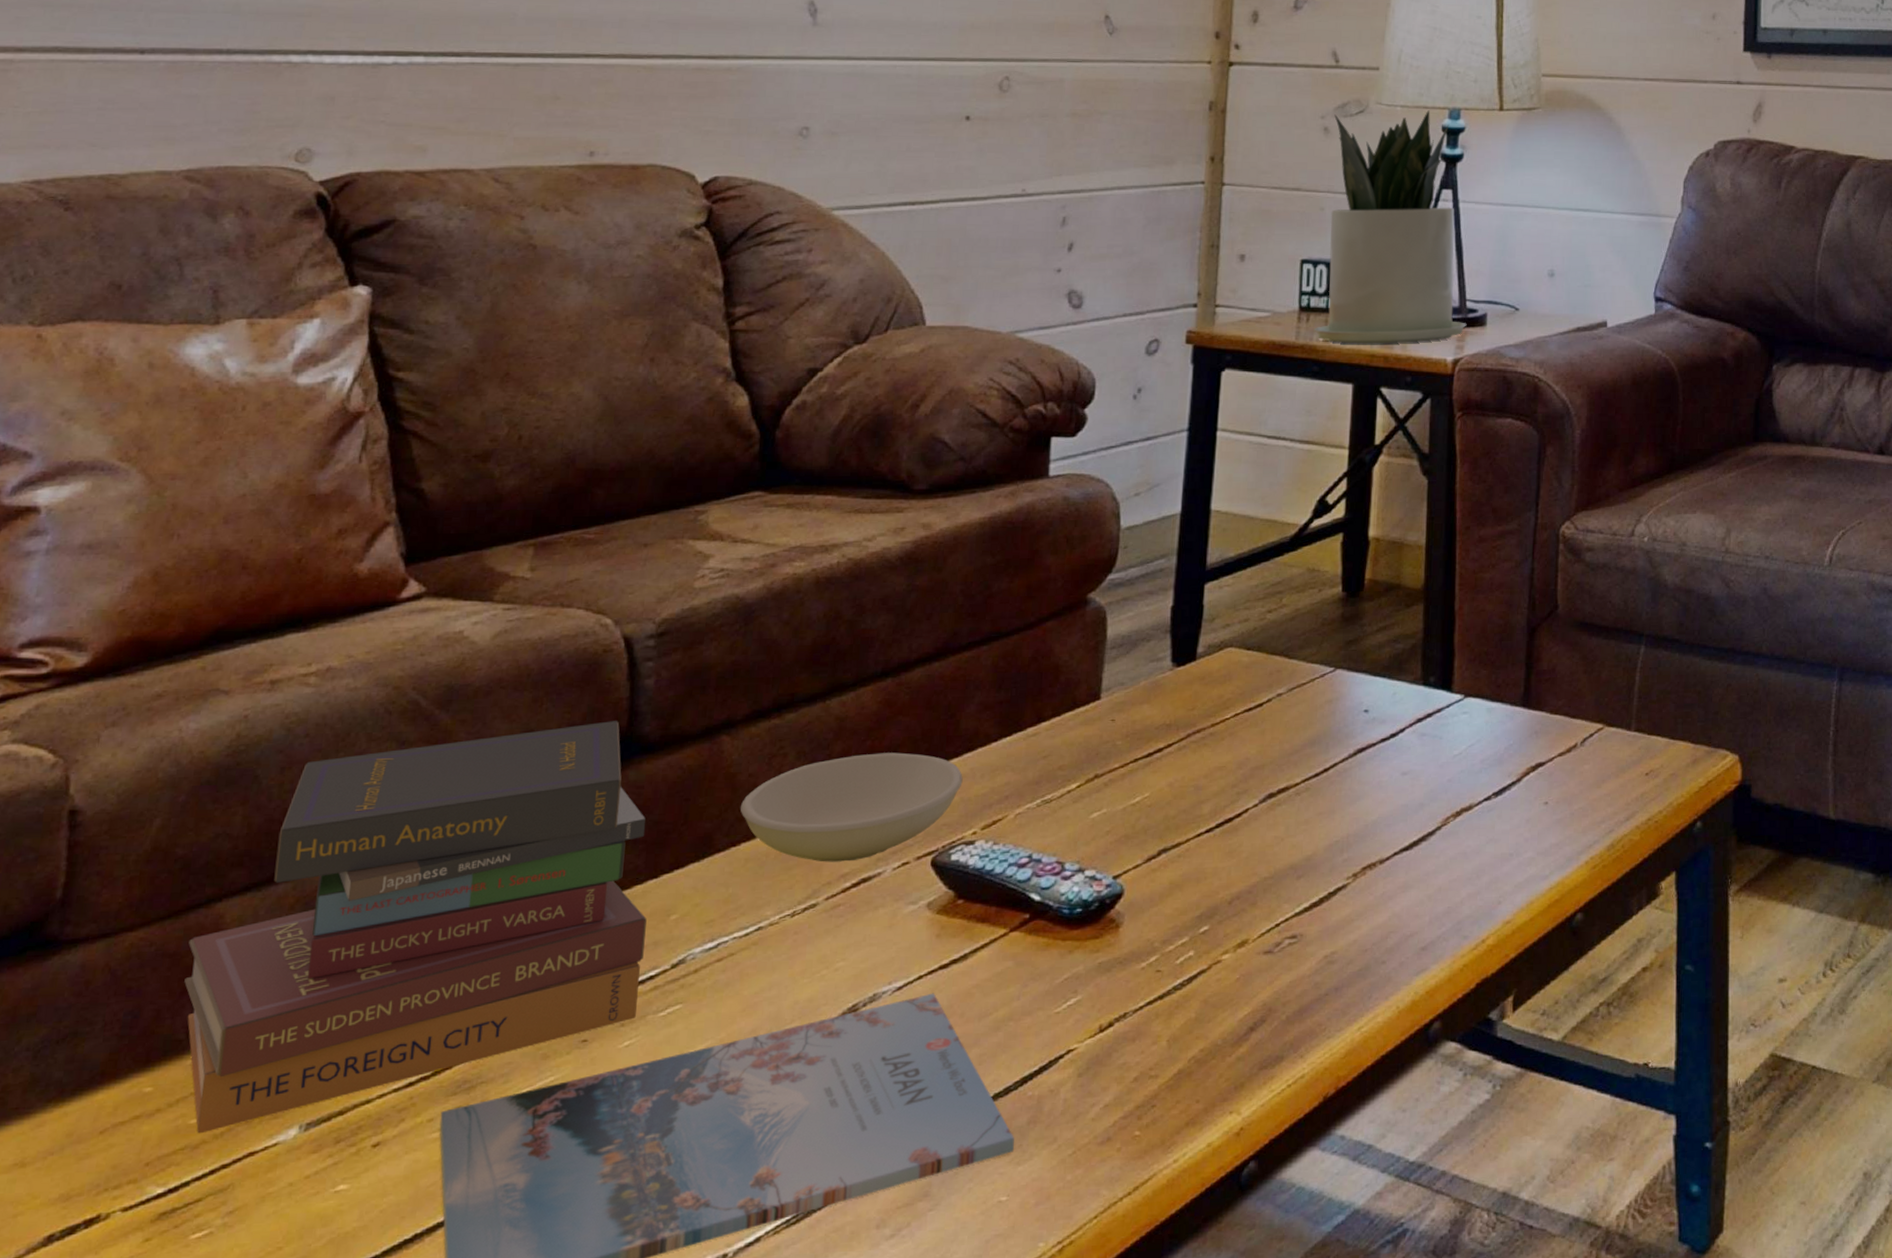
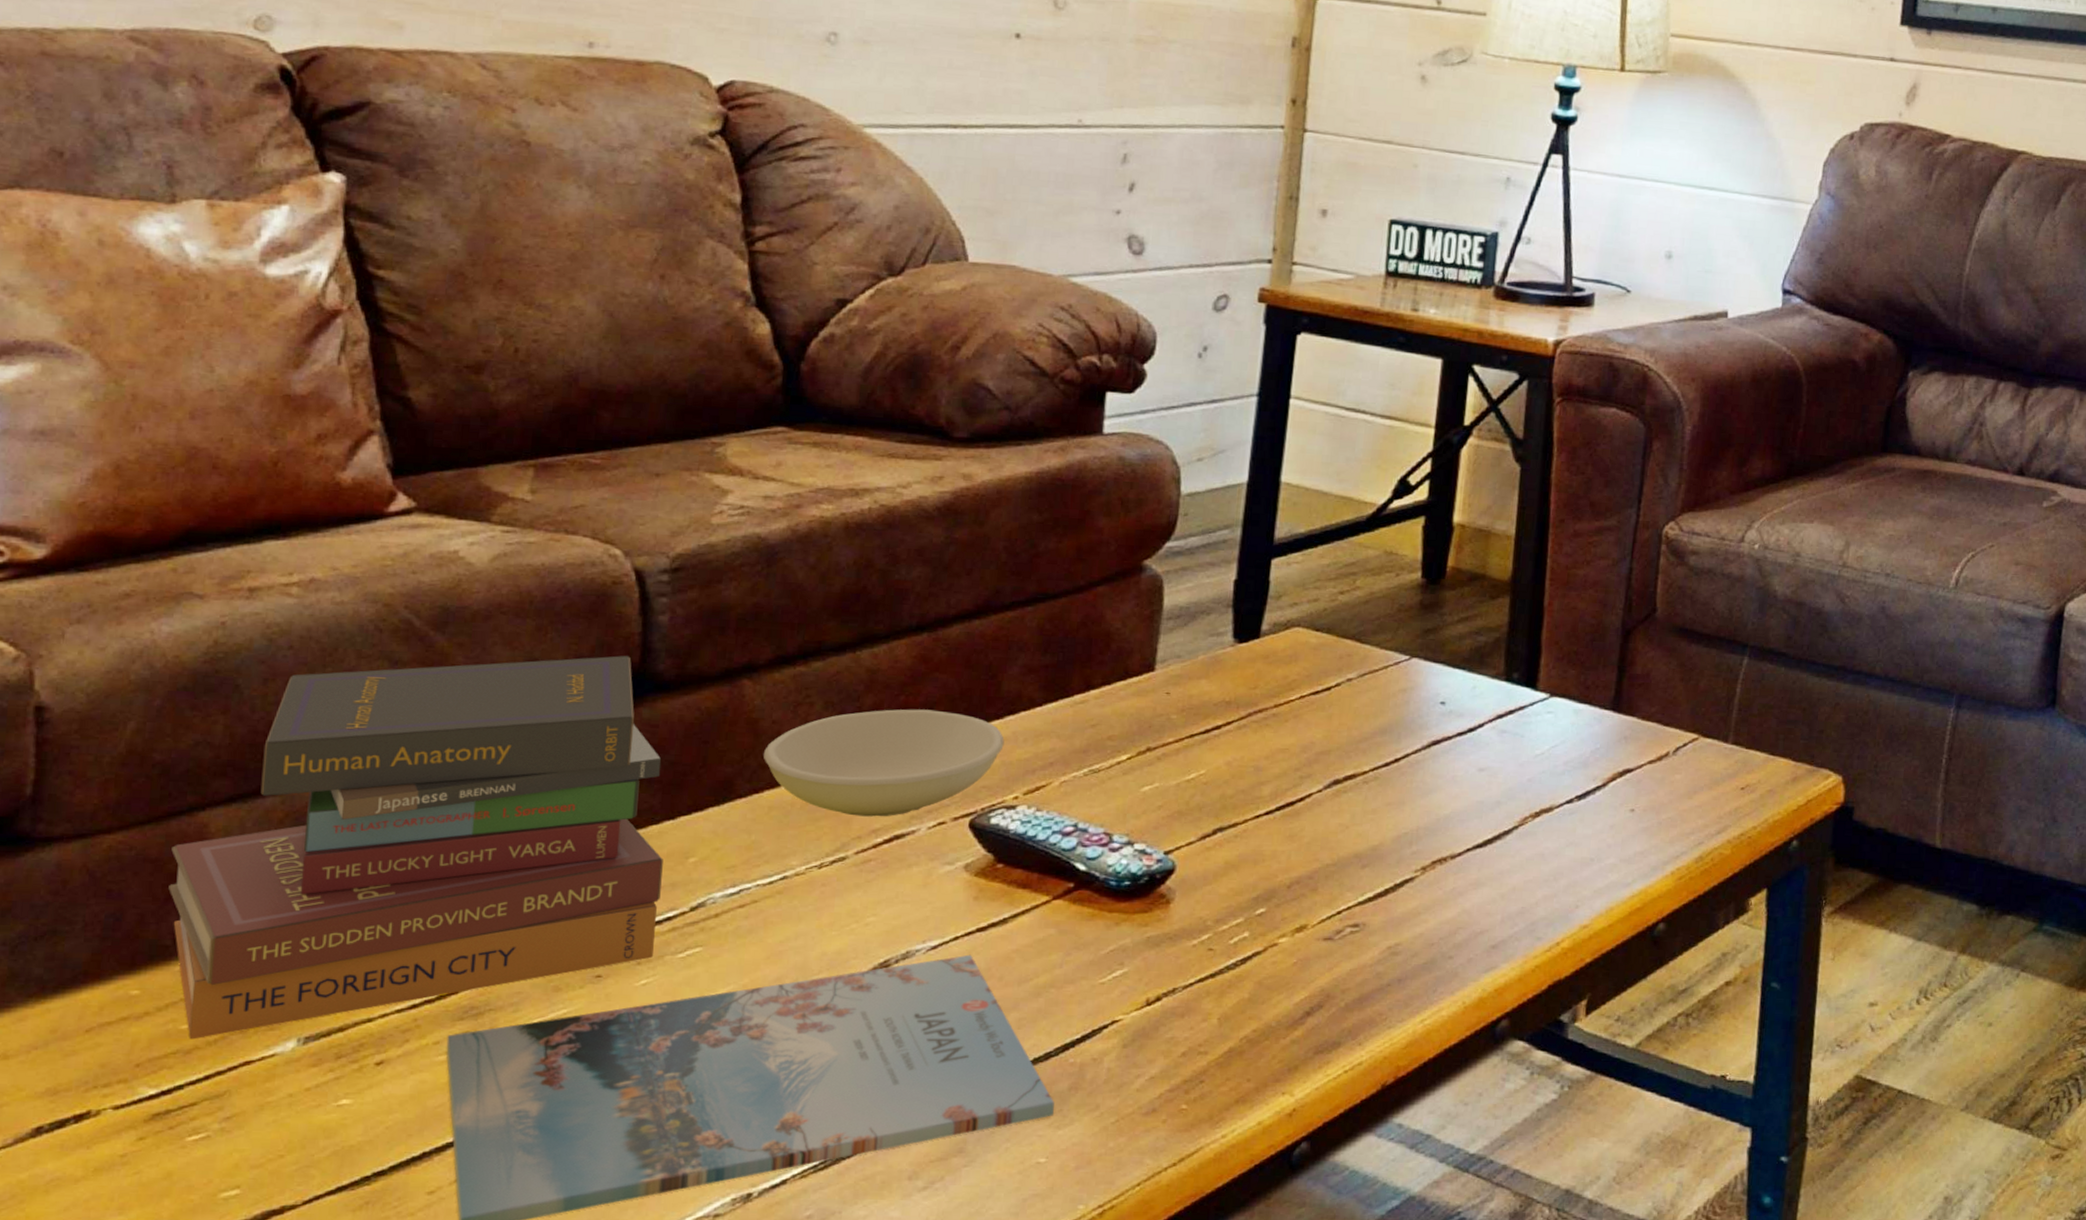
planter: present [1314,110,1467,344] -> none [1401,62,1572,319]

